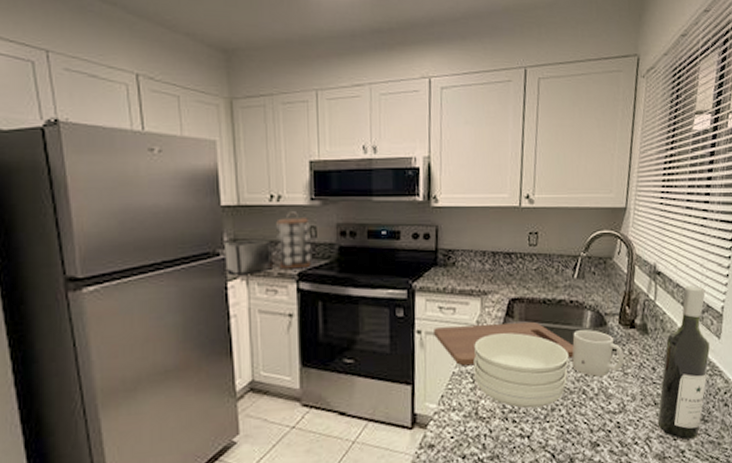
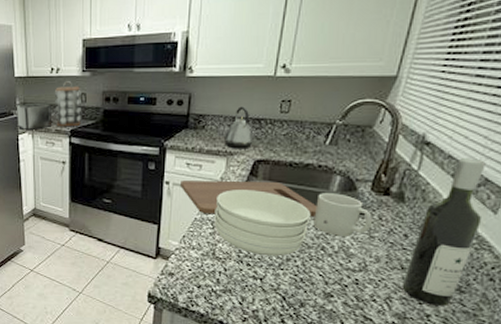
kettle: none [475,240,506,288] -> present [223,106,254,149]

